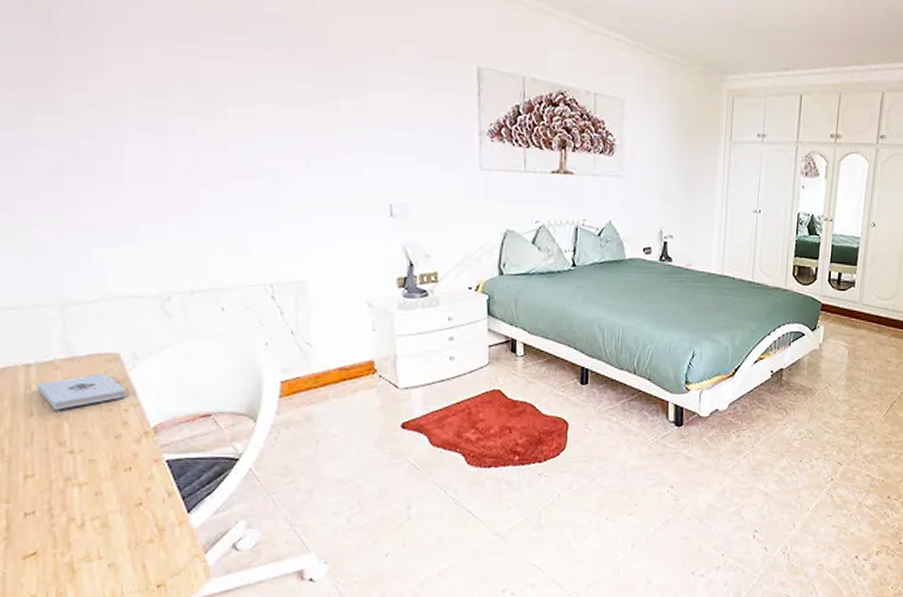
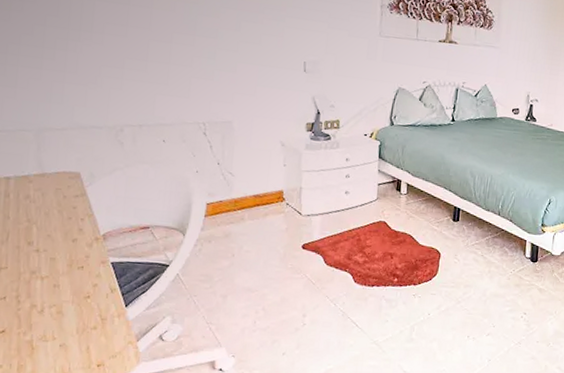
notepad: present [37,373,126,410] -> none [14,188,84,216]

